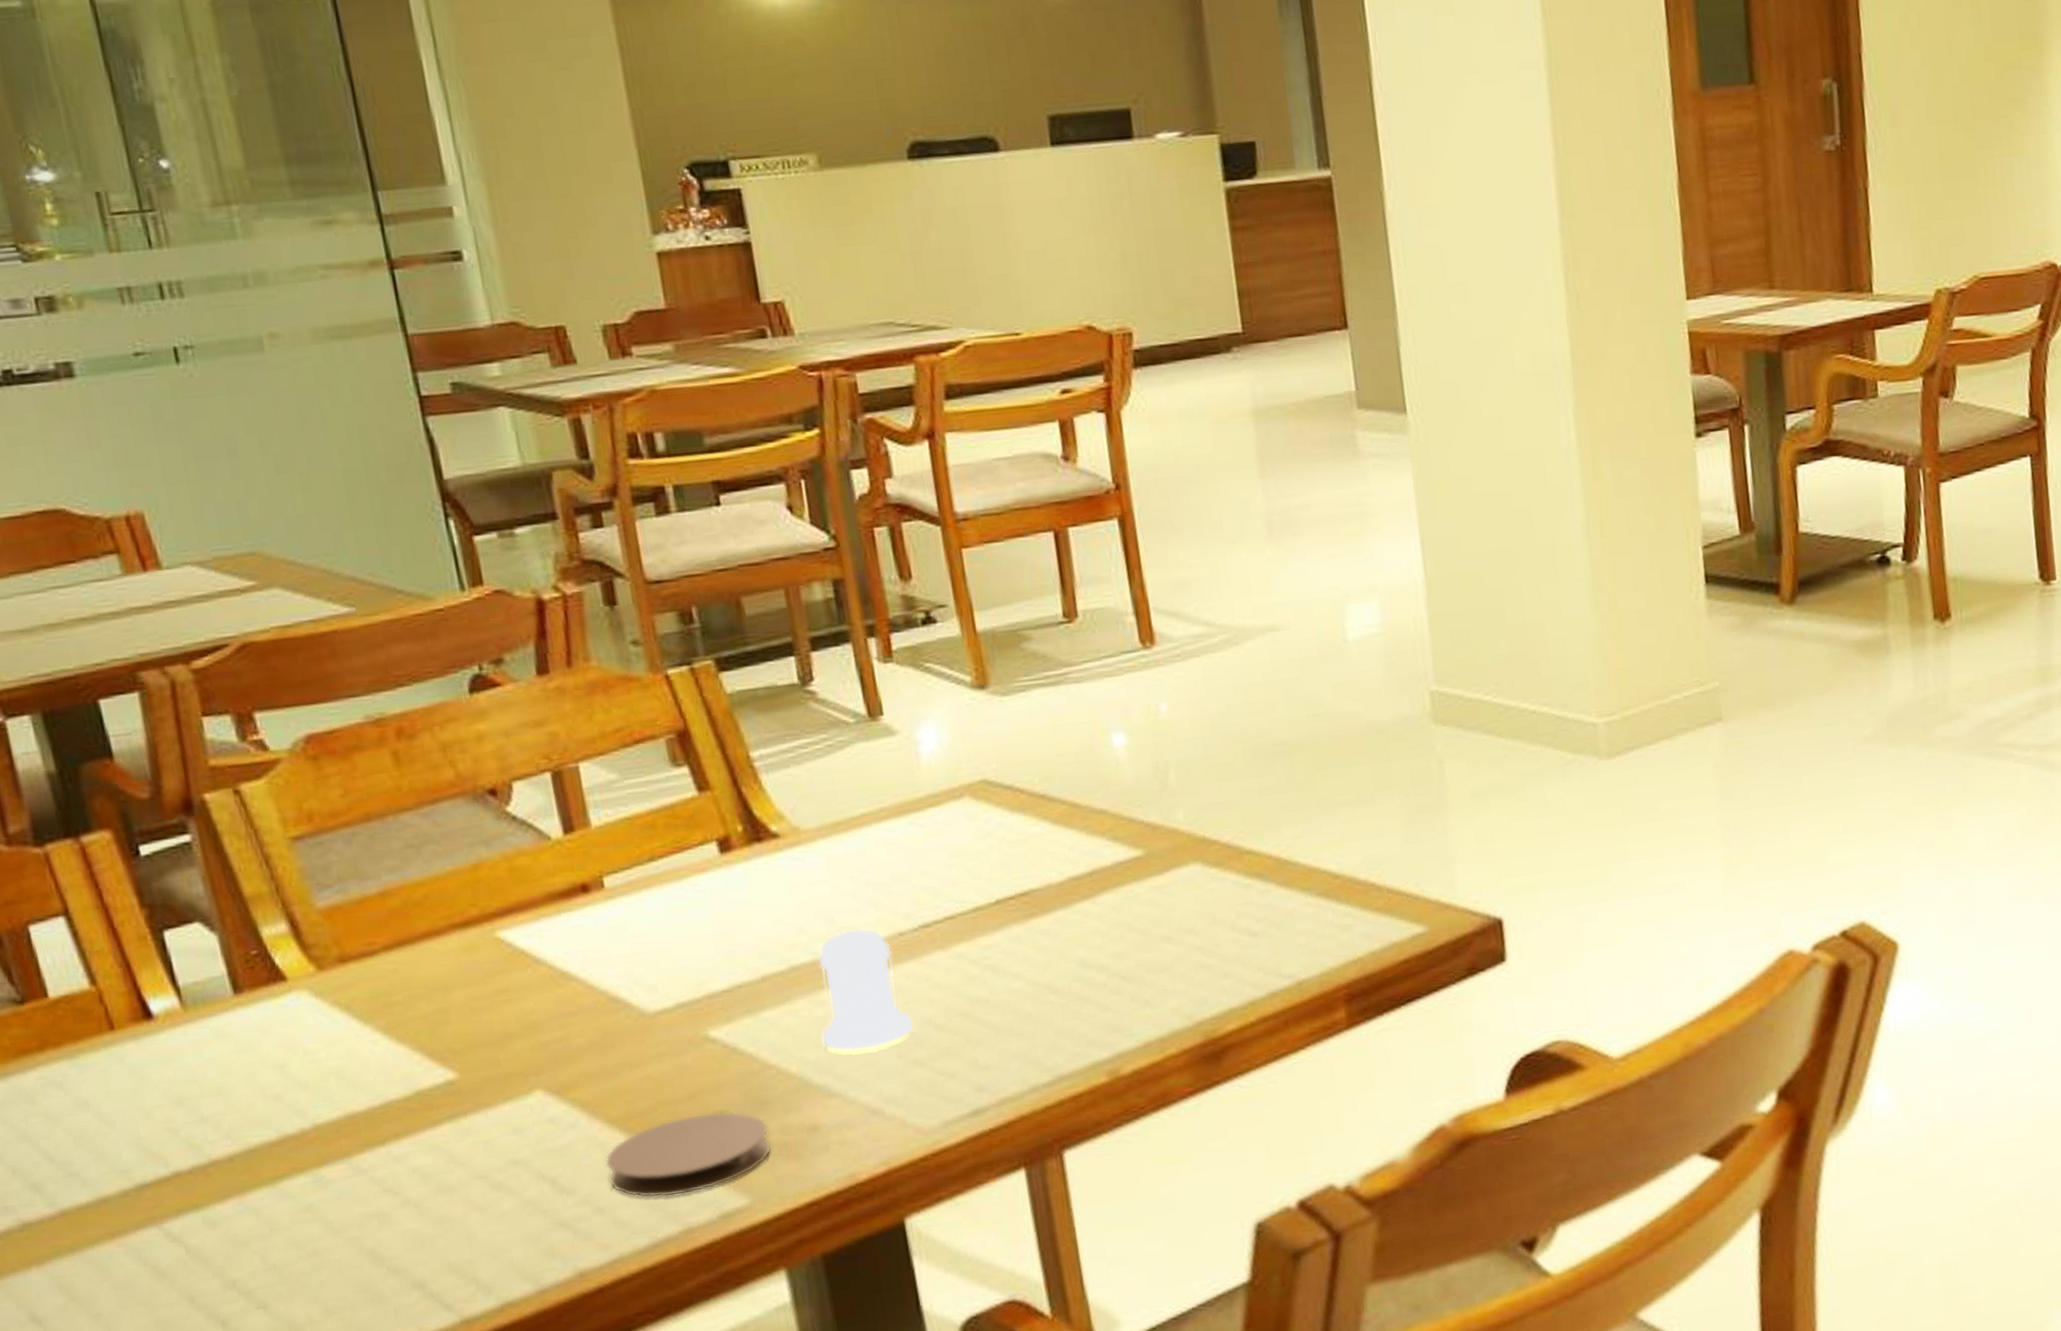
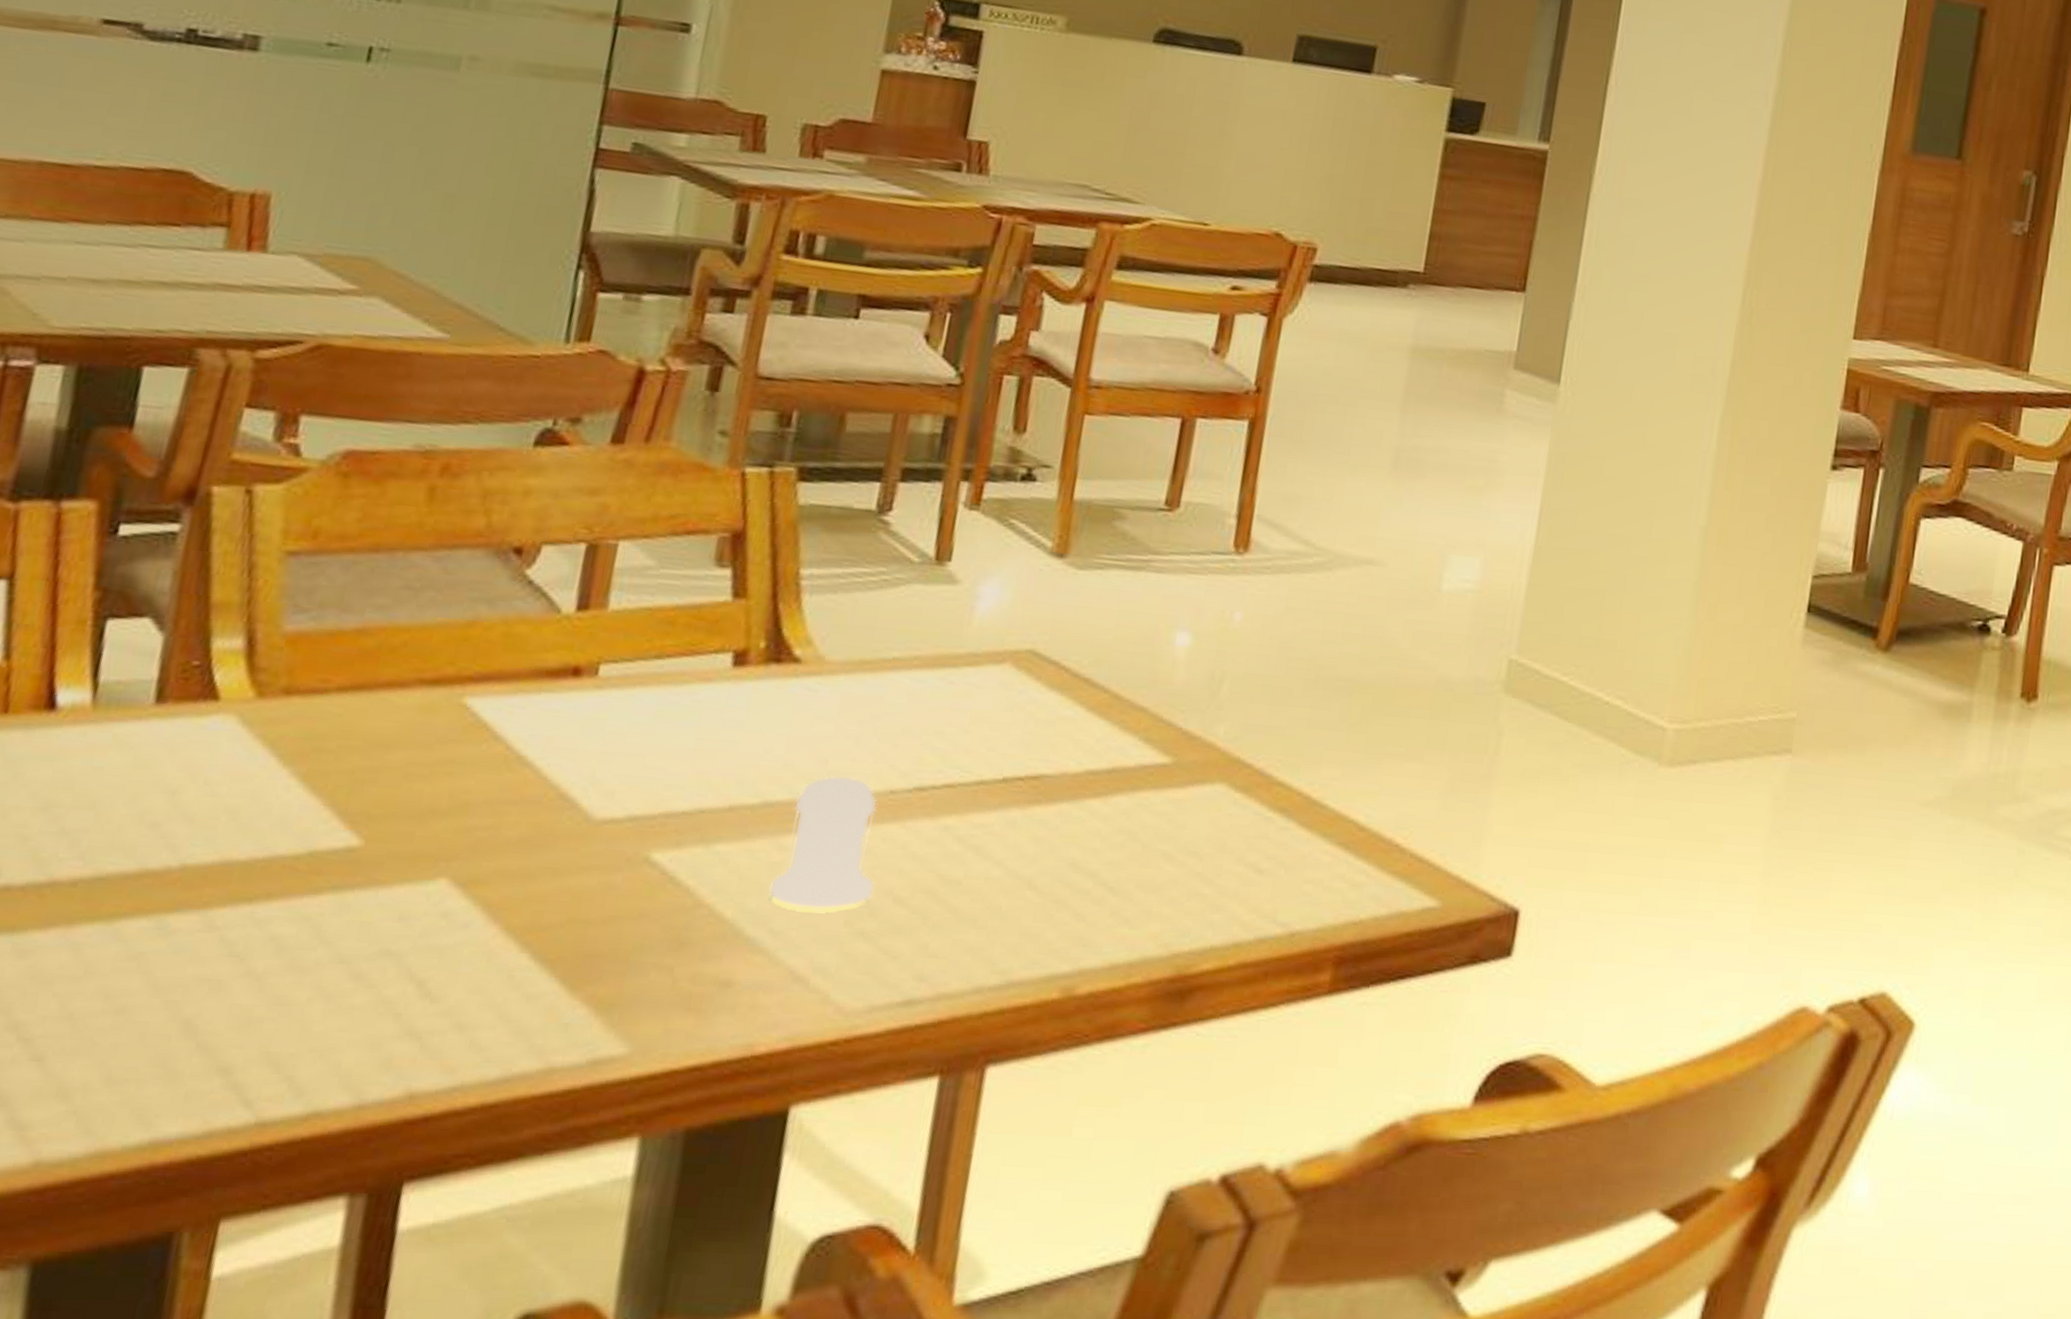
coaster: present [605,1111,772,1198] -> none [481,940,679,1029]

